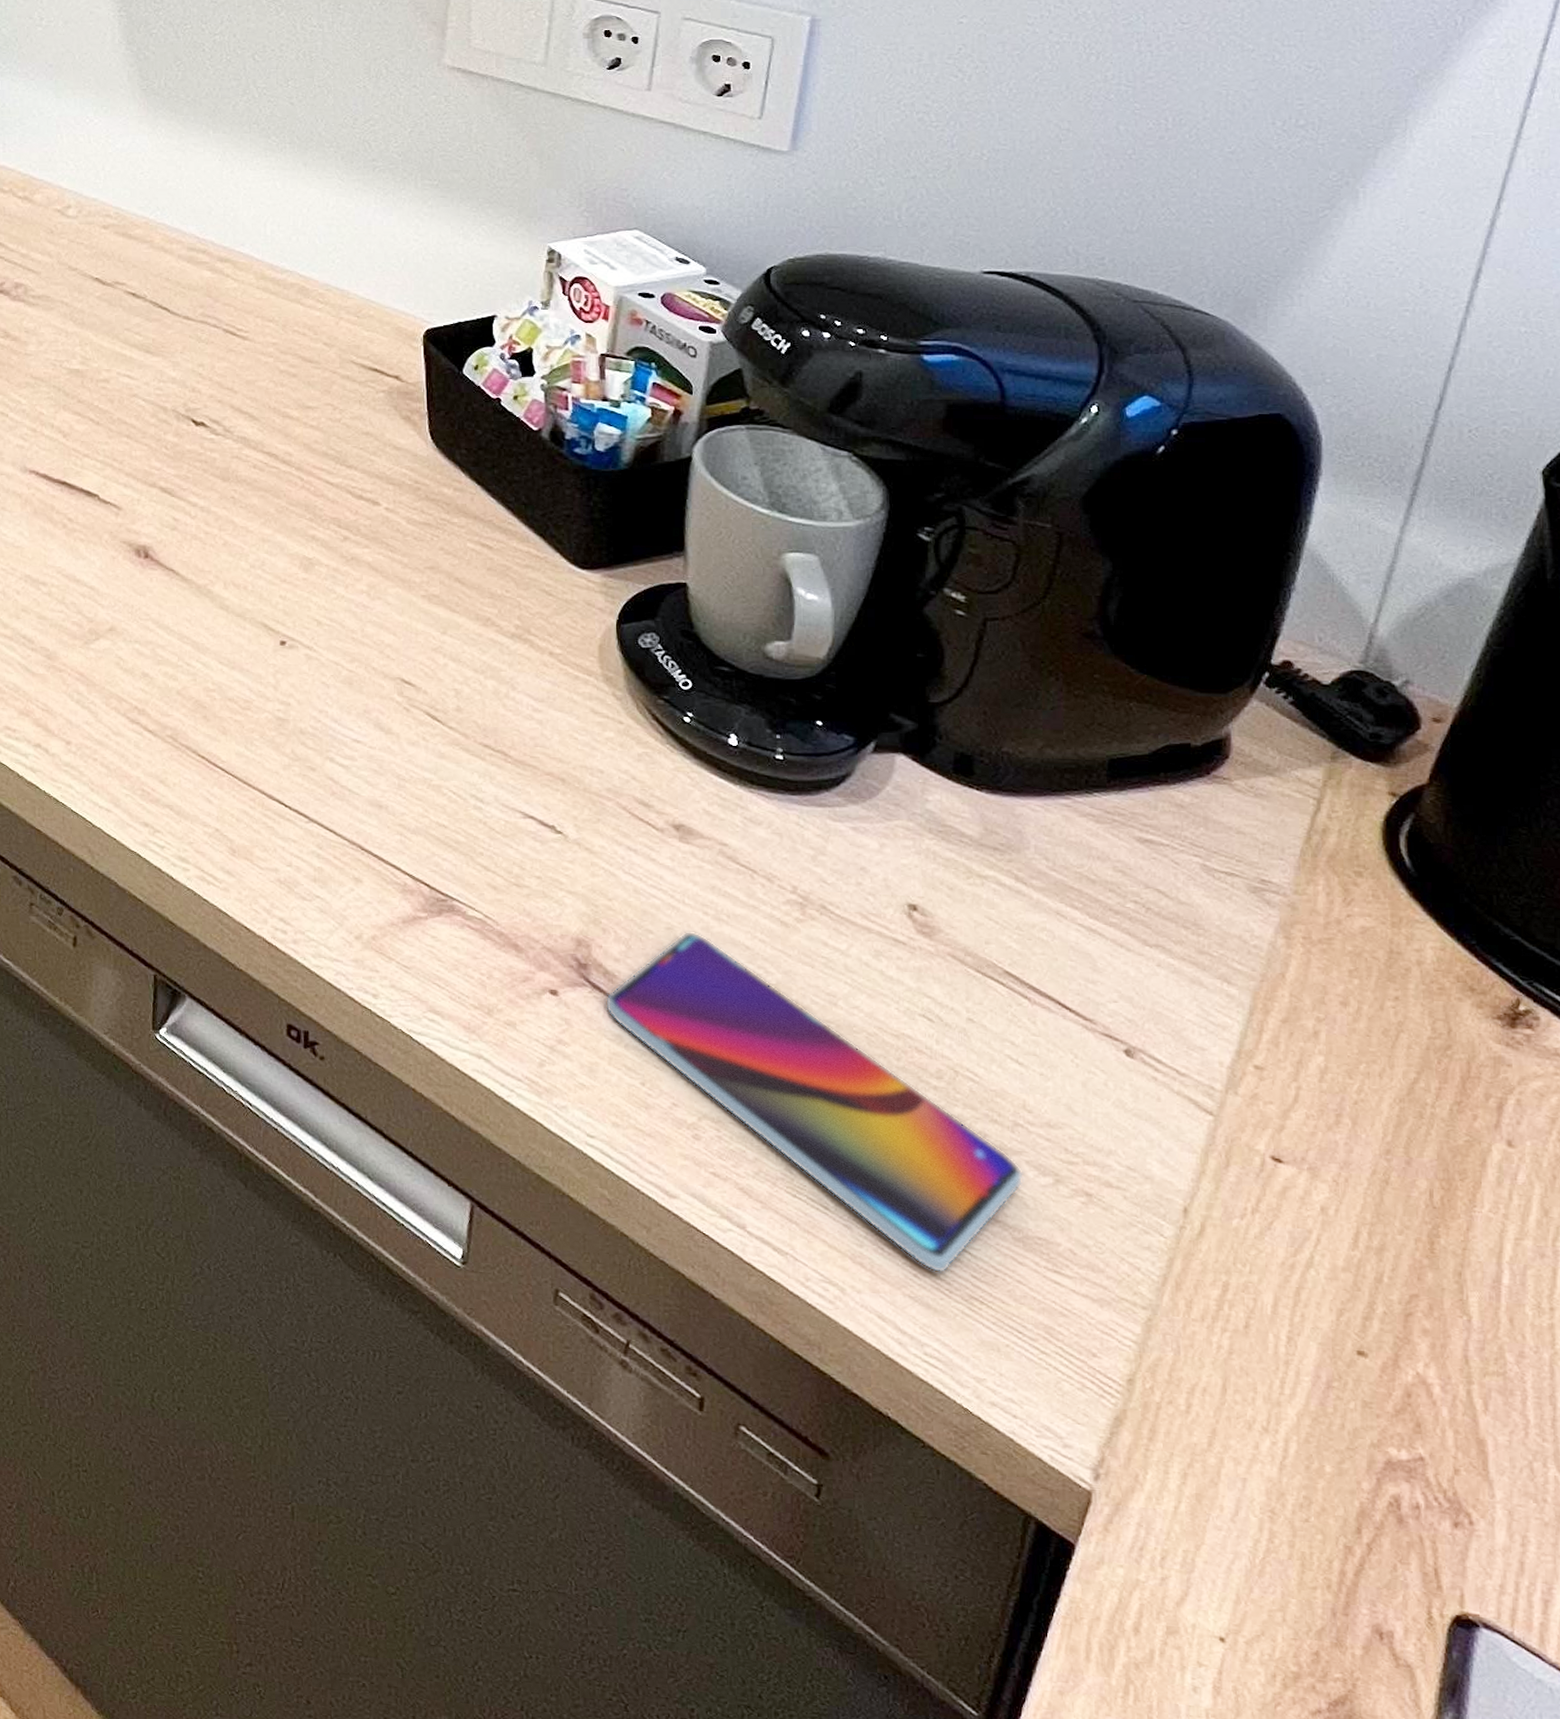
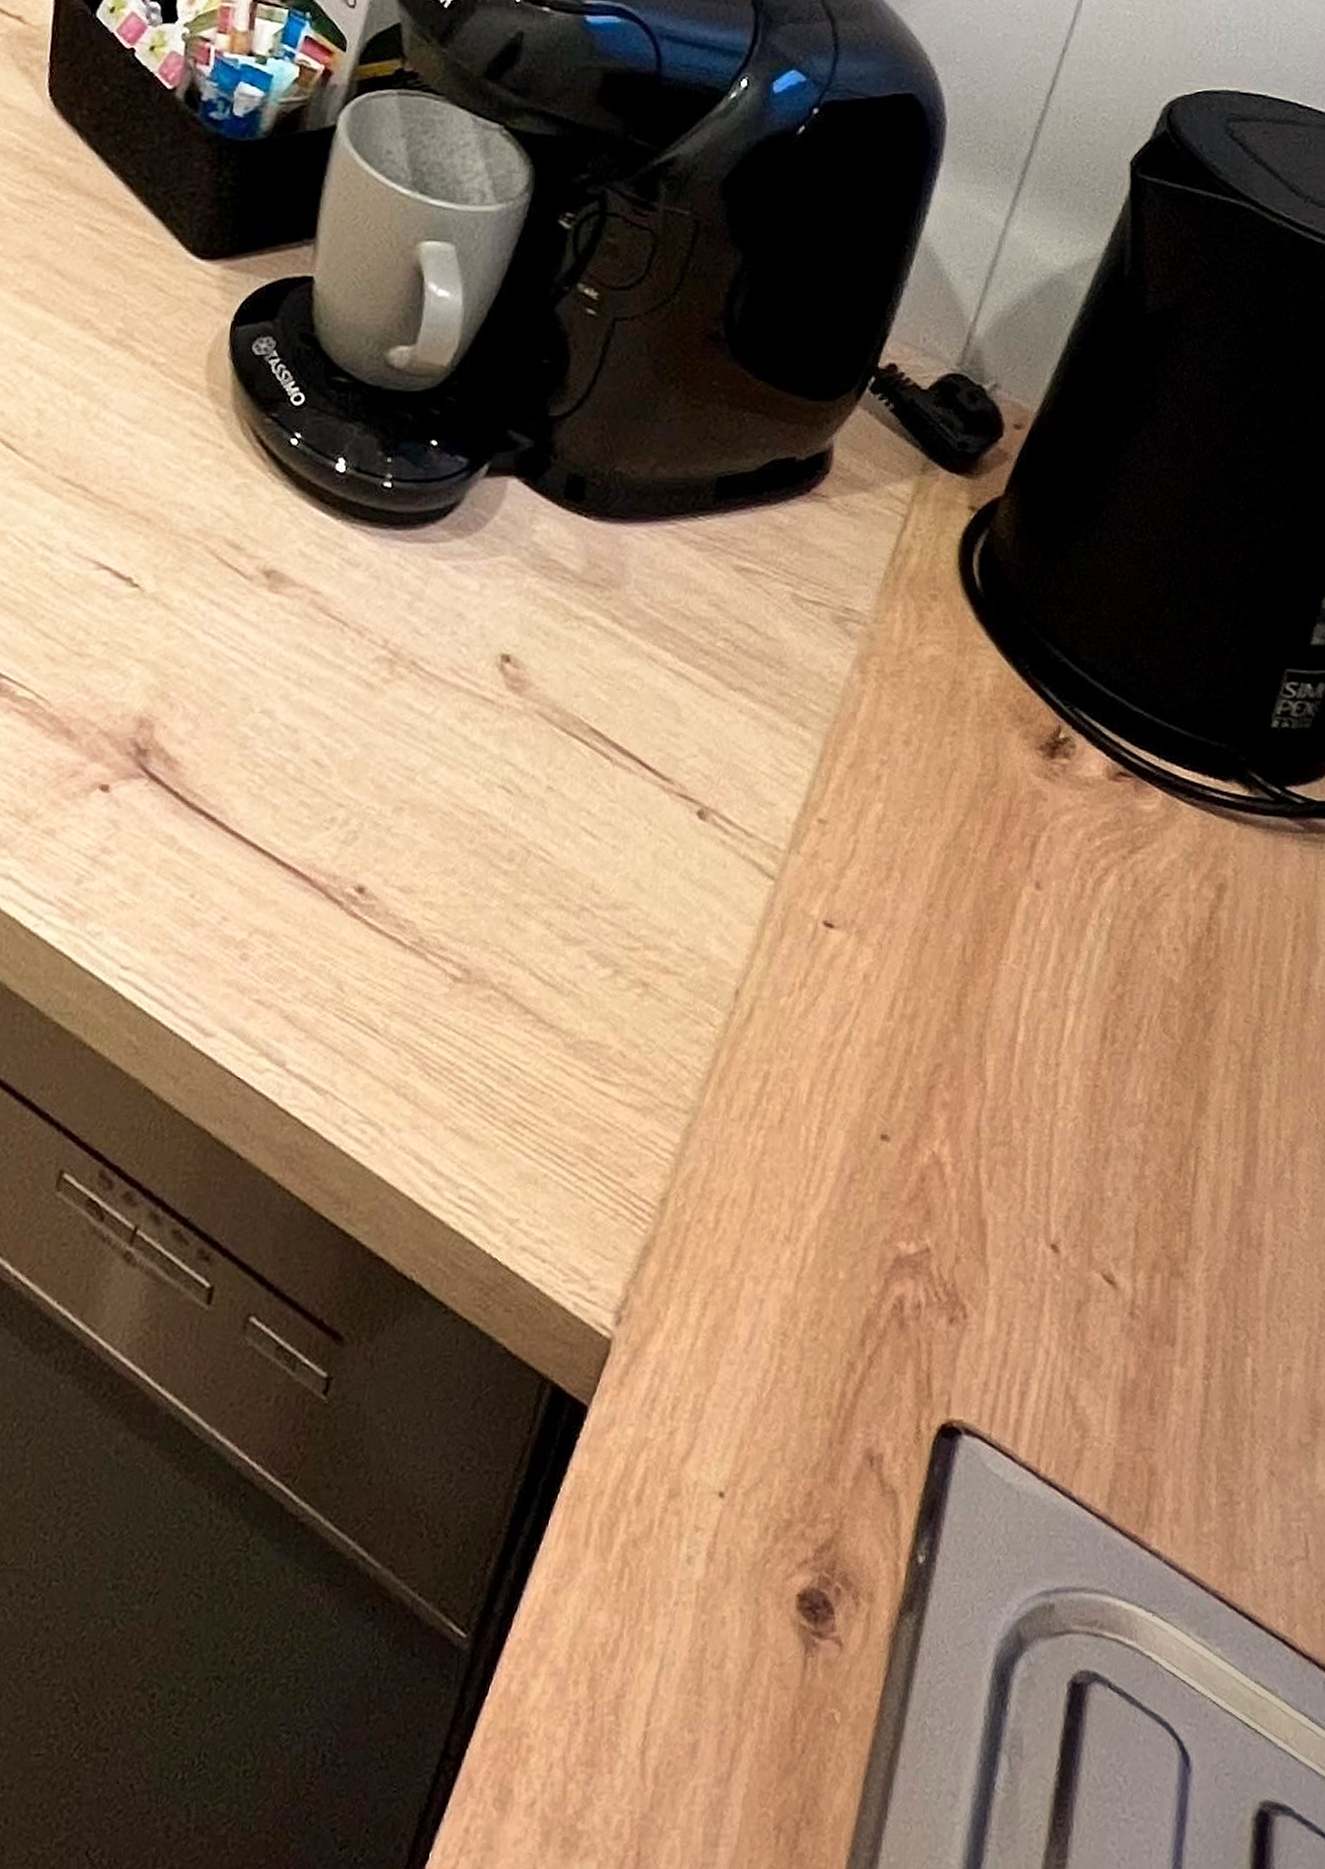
smartphone: present [605,931,1023,1274] -> none [161,701,584,1097]

